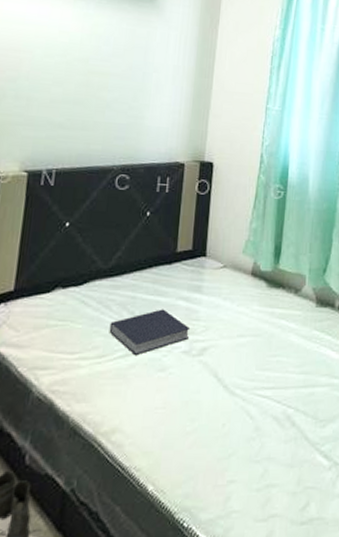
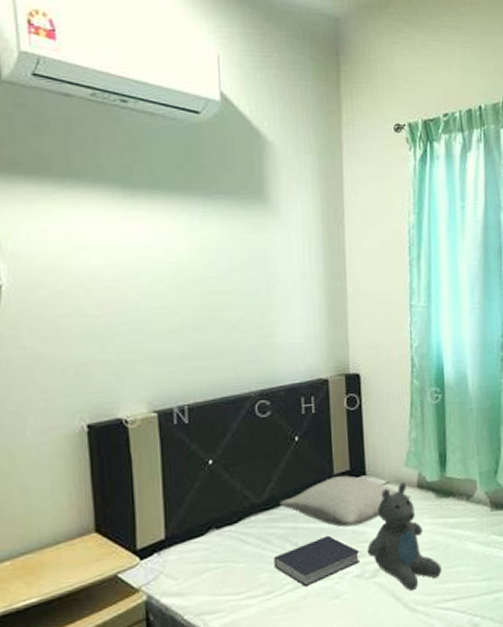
pillow: none [124,254,244,303] -> present [279,475,411,527]
teddy bear: none [197,267,264,374] -> present [367,482,442,591]

